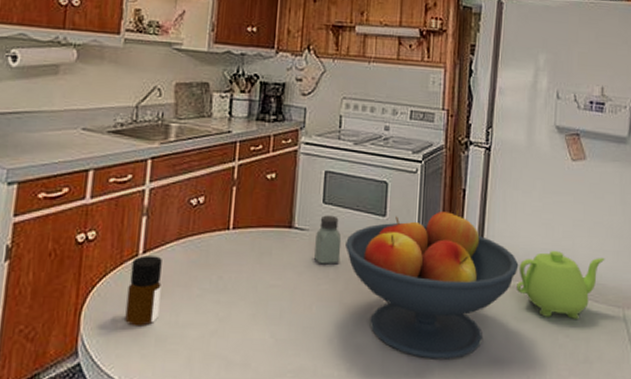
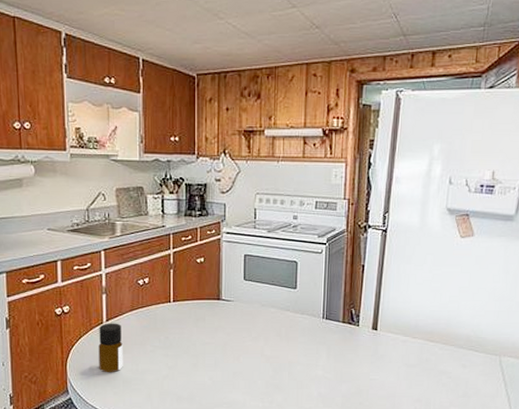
saltshaker: present [314,215,342,264] -> none [239,289,261,327]
fruit bowl: present [345,209,519,359] -> none [264,282,410,395]
teapot: present [517,250,605,319] -> none [407,311,486,364]

